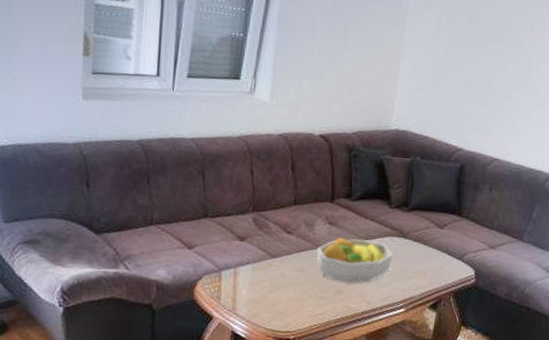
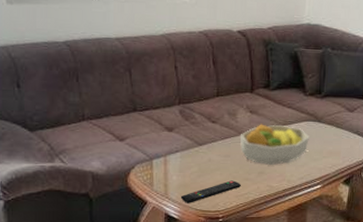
remote control: none [249,298,316,322] -> present [180,180,241,203]

